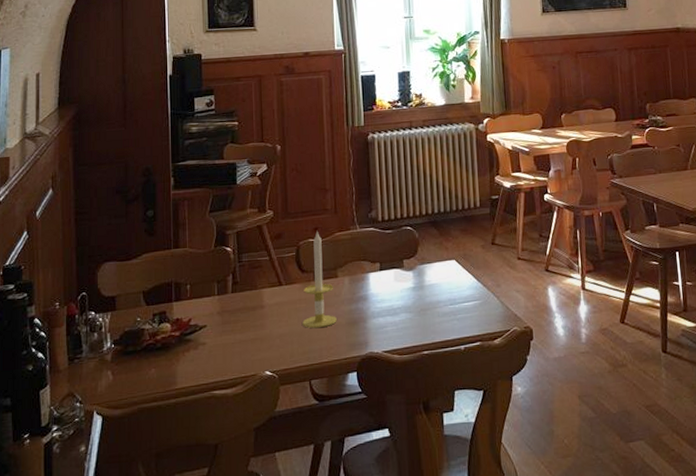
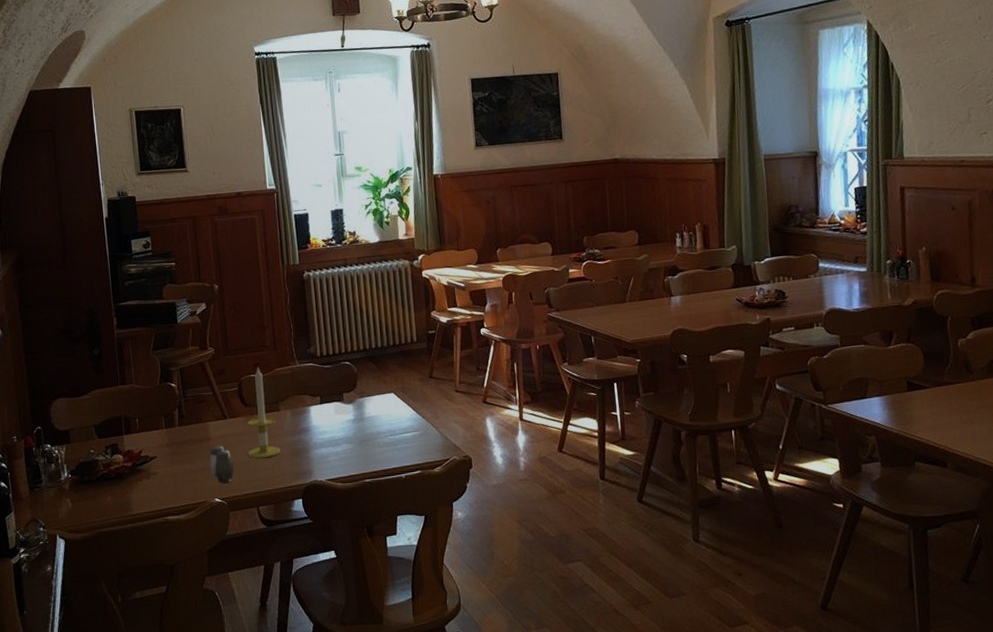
salt and pepper shaker: none [261,314,287,355] -> present [209,446,234,484]

